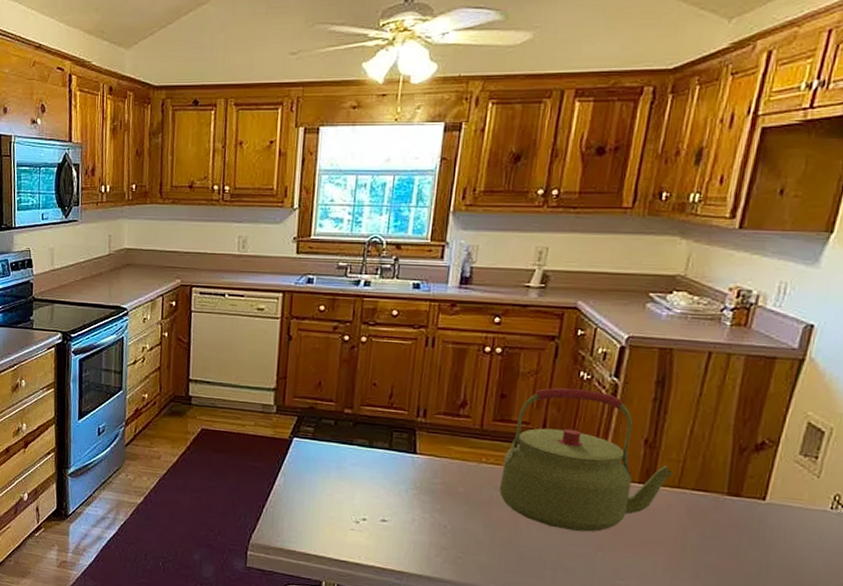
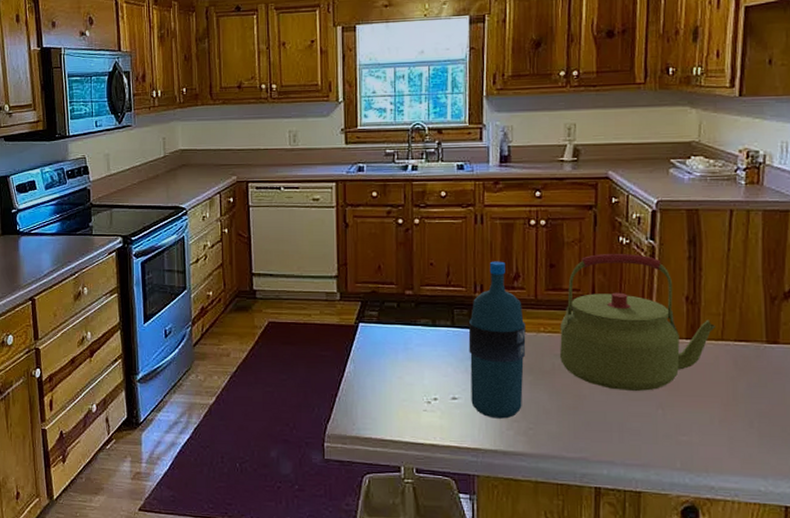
water bottle: none [401,386,467,546] -> present [468,261,526,419]

